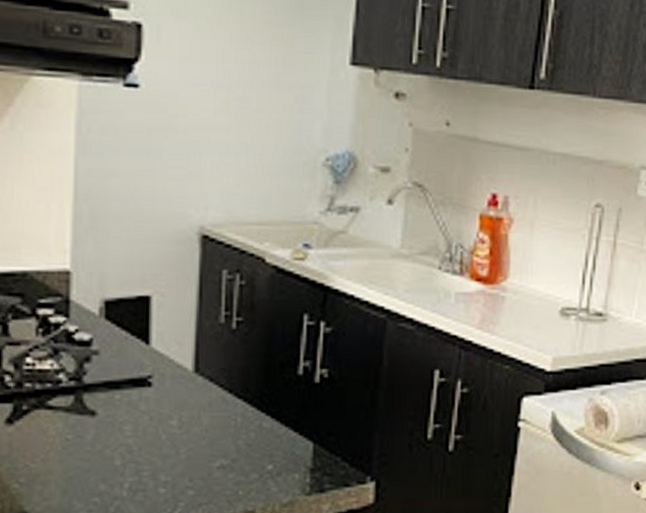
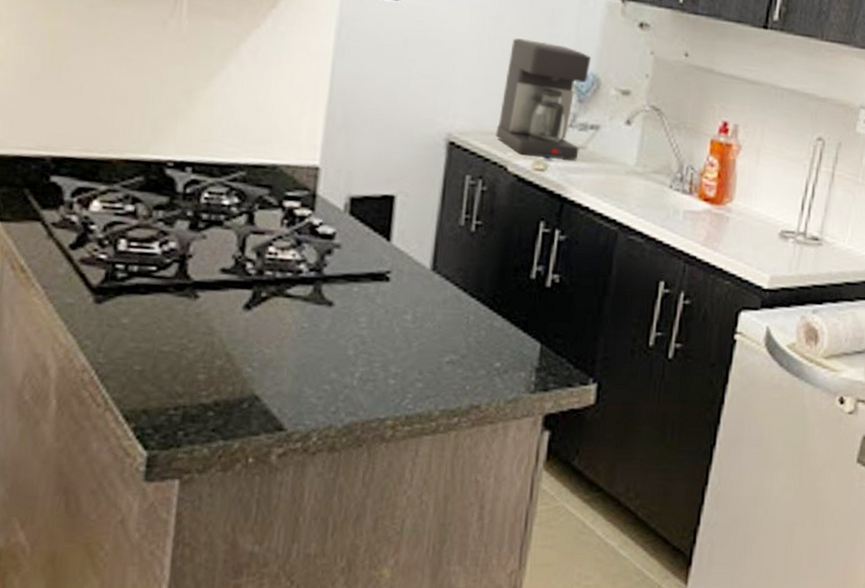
coffee maker: none [250,119,346,246] -> present [495,38,592,160]

